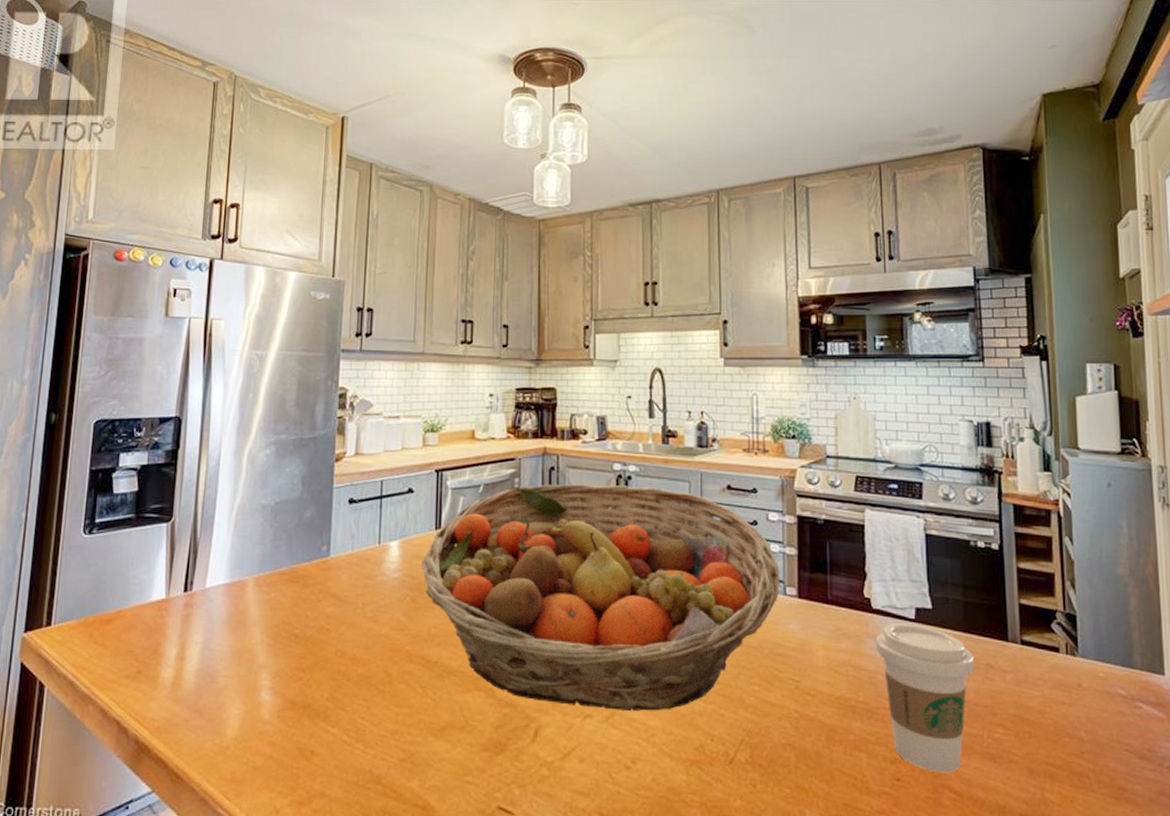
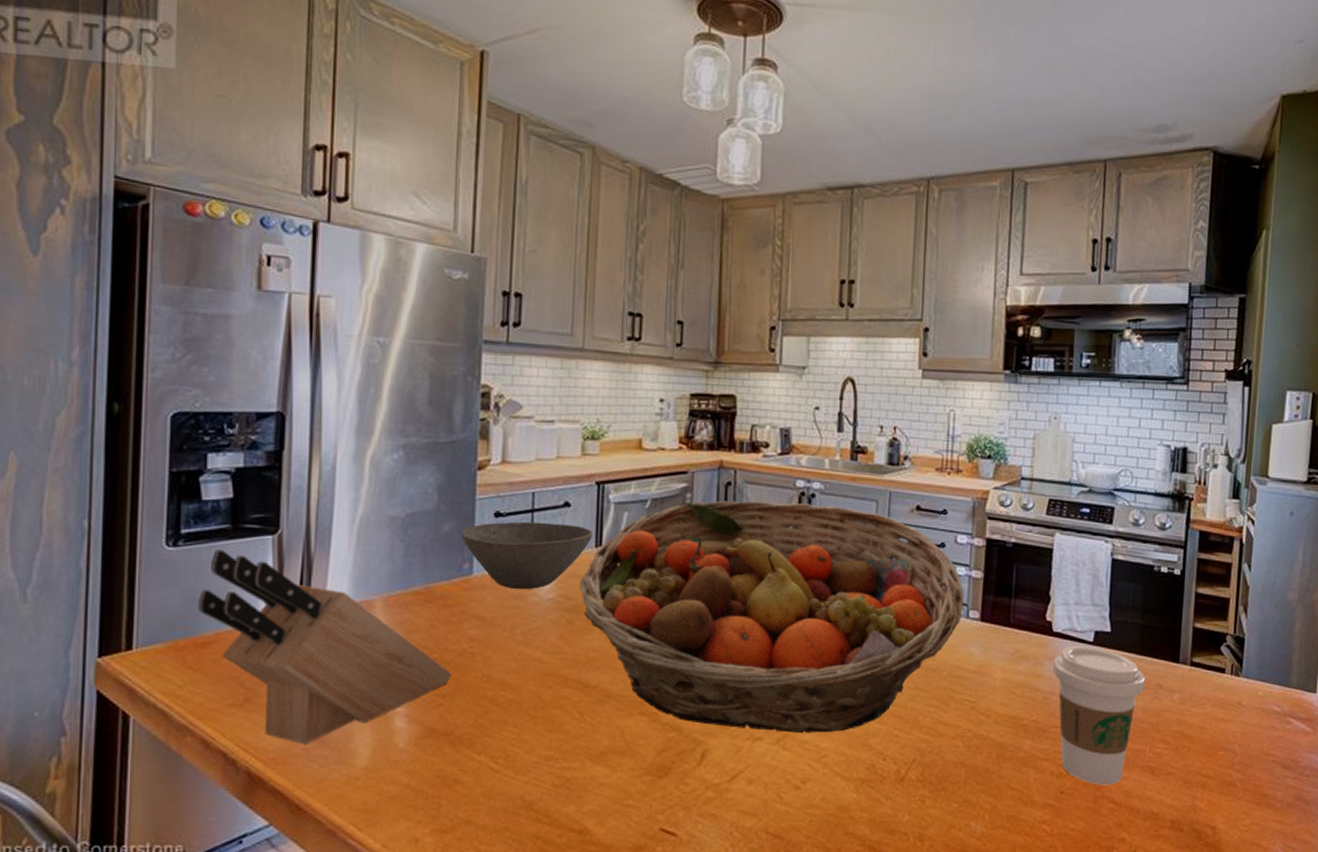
knife block: none [104,536,311,715] -> present [197,549,453,744]
bowl: none [320,507,434,570] -> present [461,521,593,590]

